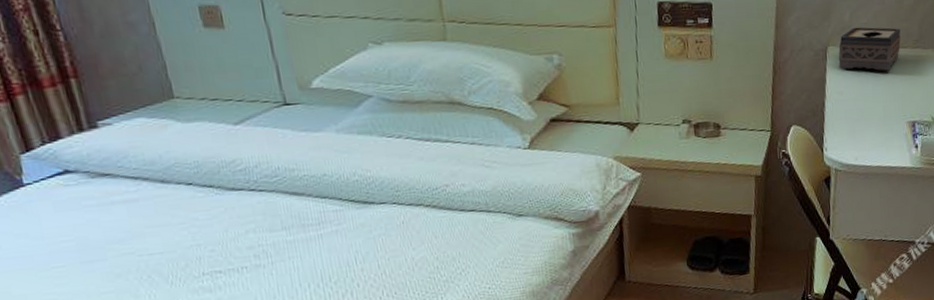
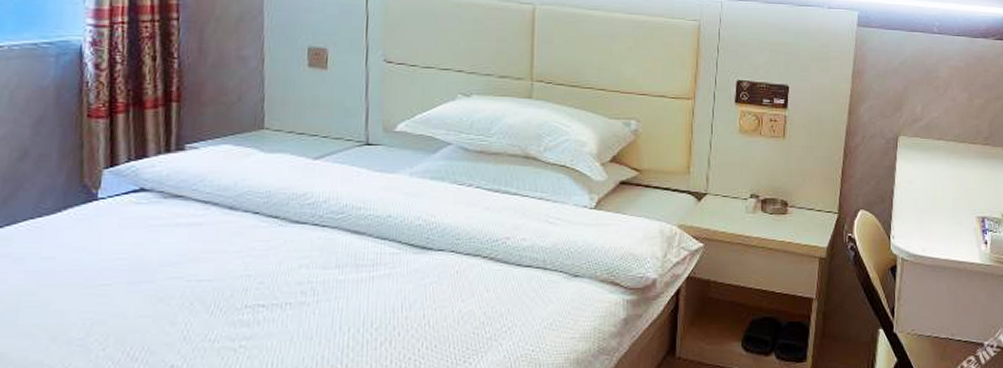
tissue box: present [838,27,901,71] -> none [909,120,972,165]

